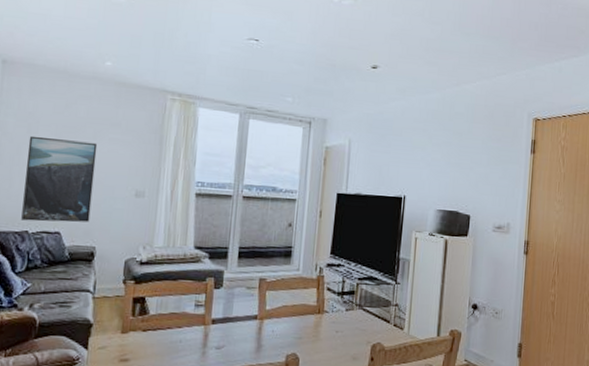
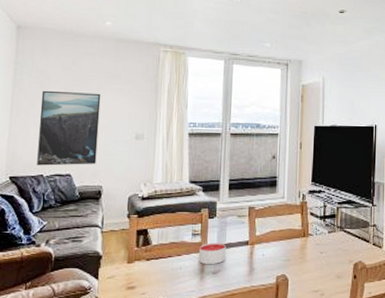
candle: none [201,315,232,340] -> present [199,242,226,265]

